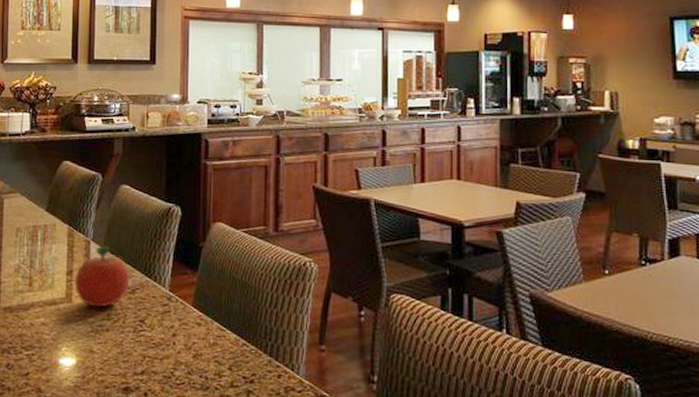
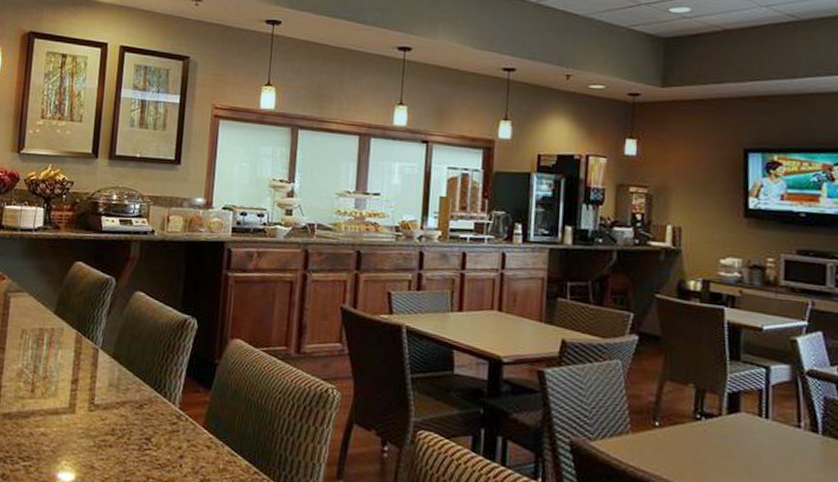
fruit: present [75,246,130,308] -> none [79,355,139,422]

